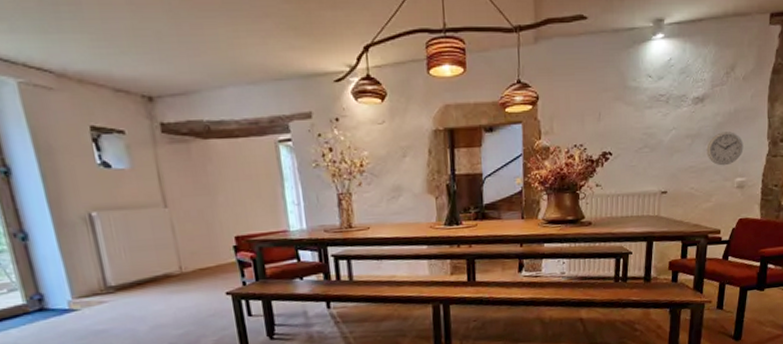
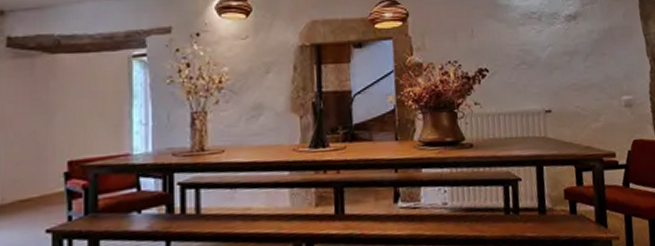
wall clock: present [706,132,744,166] -> none [586,49,625,84]

